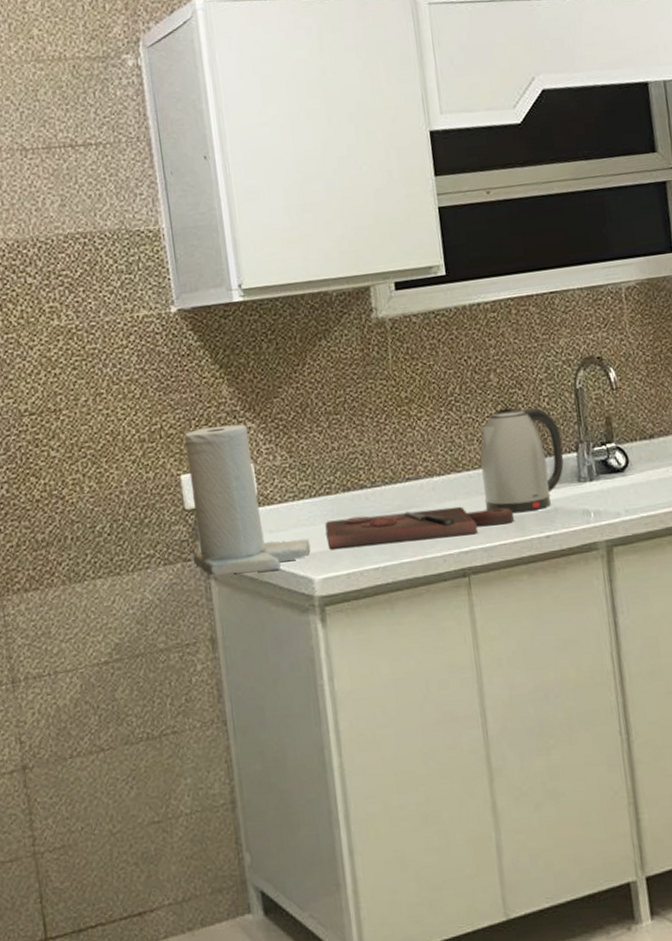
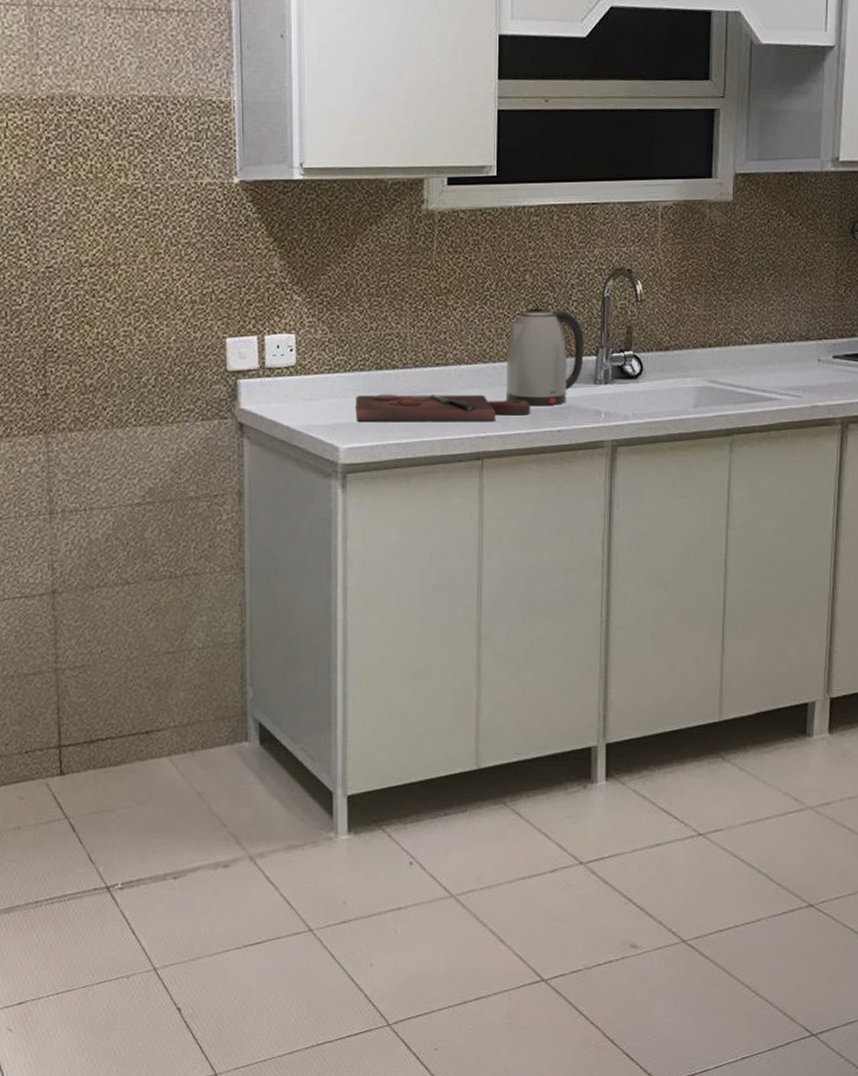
paper towel: present [184,424,311,576] -> none [229,296,340,436]

